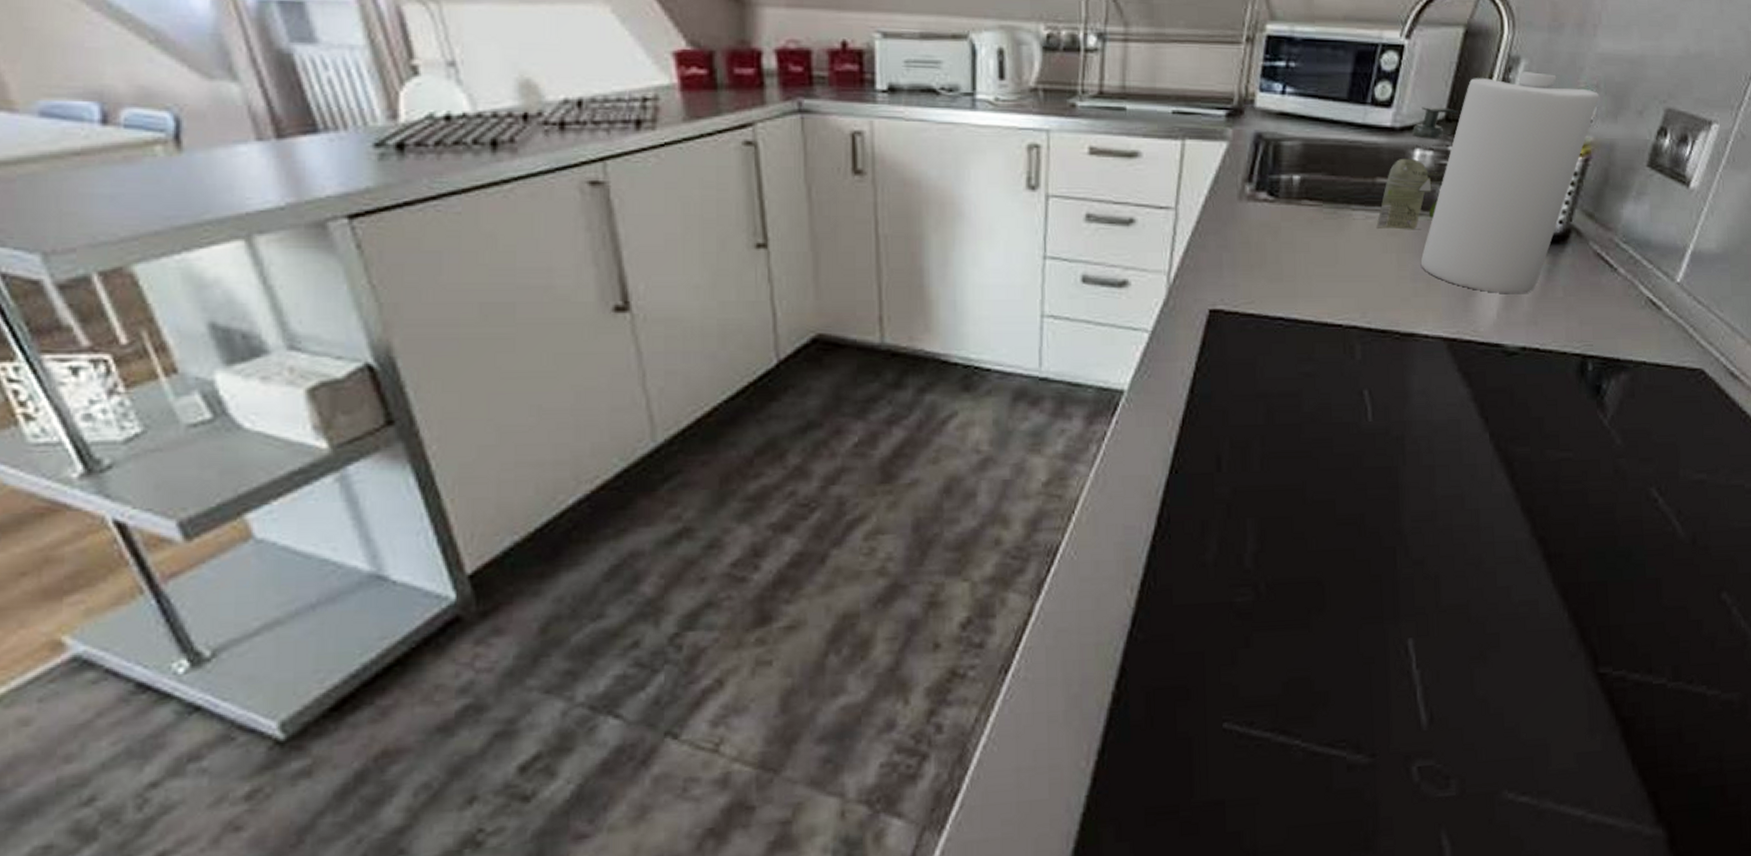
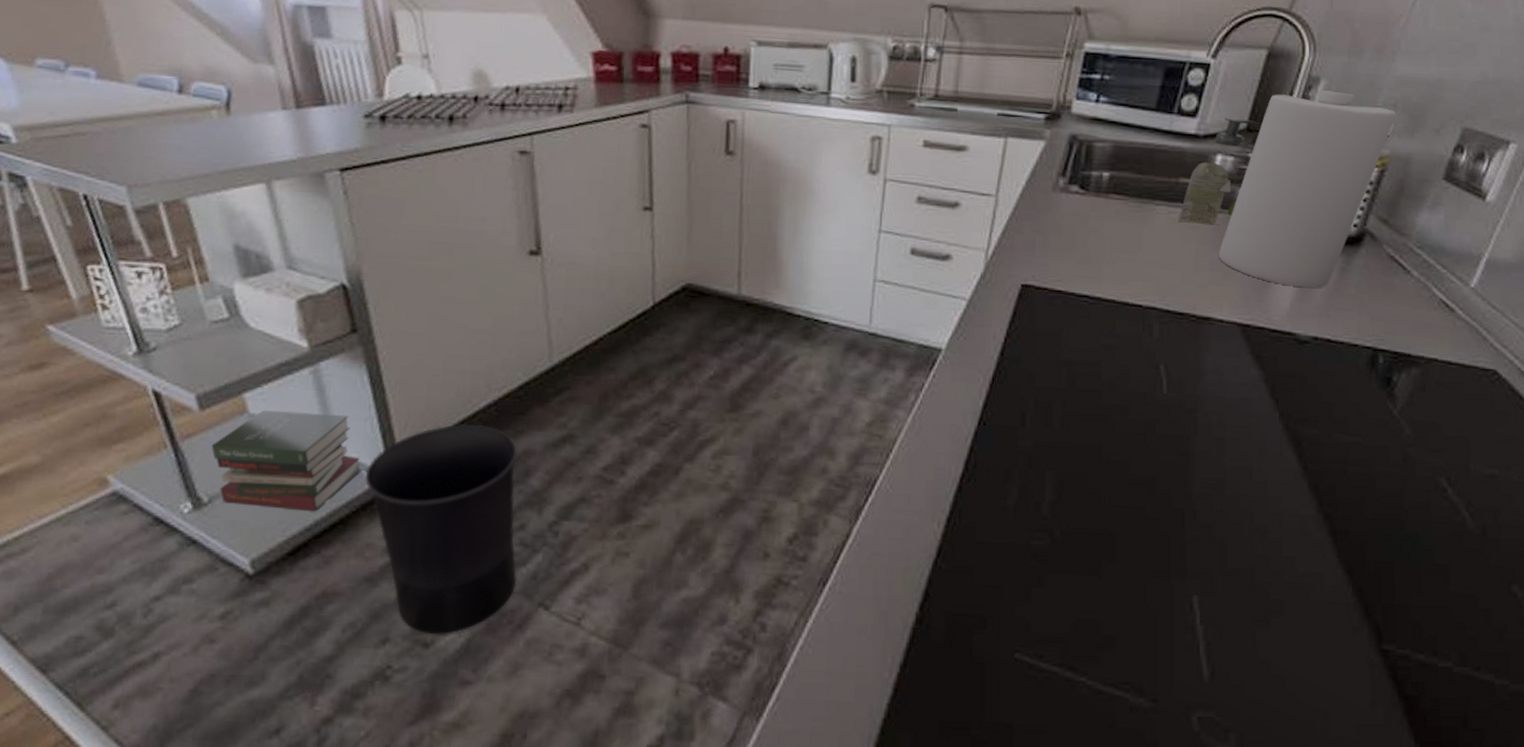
books: none [206,529,419,655] -> present [211,410,362,512]
waste bin: none [424,525,635,785] -> present [365,423,517,635]

